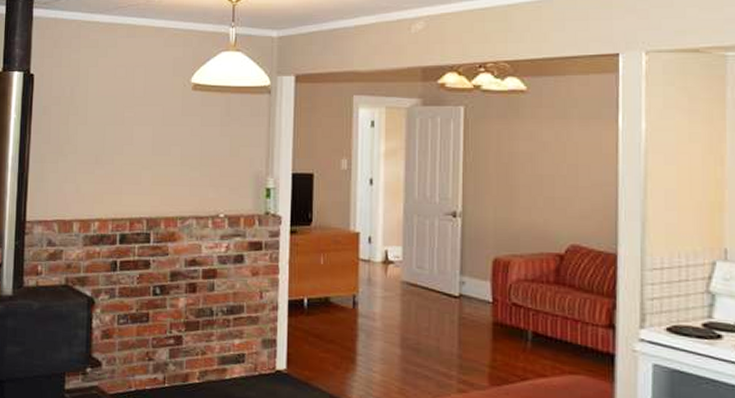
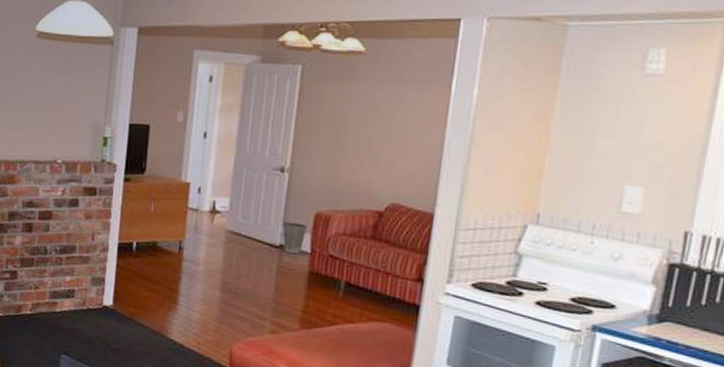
waste basket: none [461,269,487,303] -> present [283,221,308,254]

